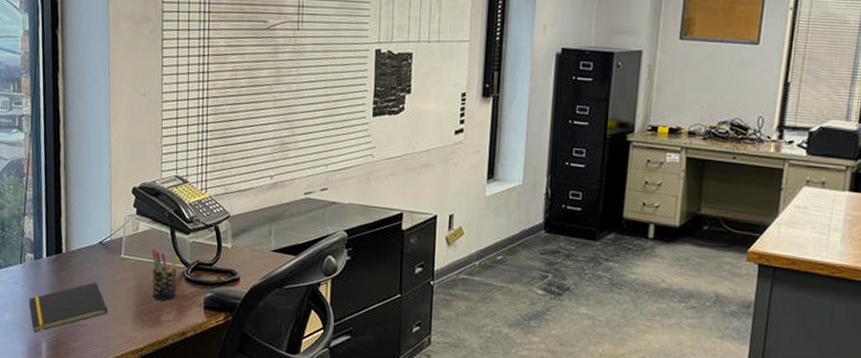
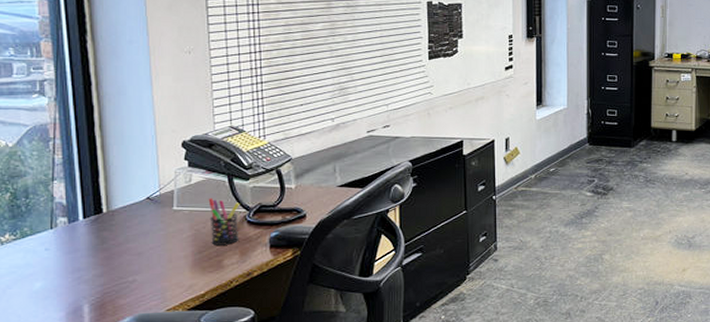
notepad: present [29,282,108,333] -> none [64,237,161,297]

